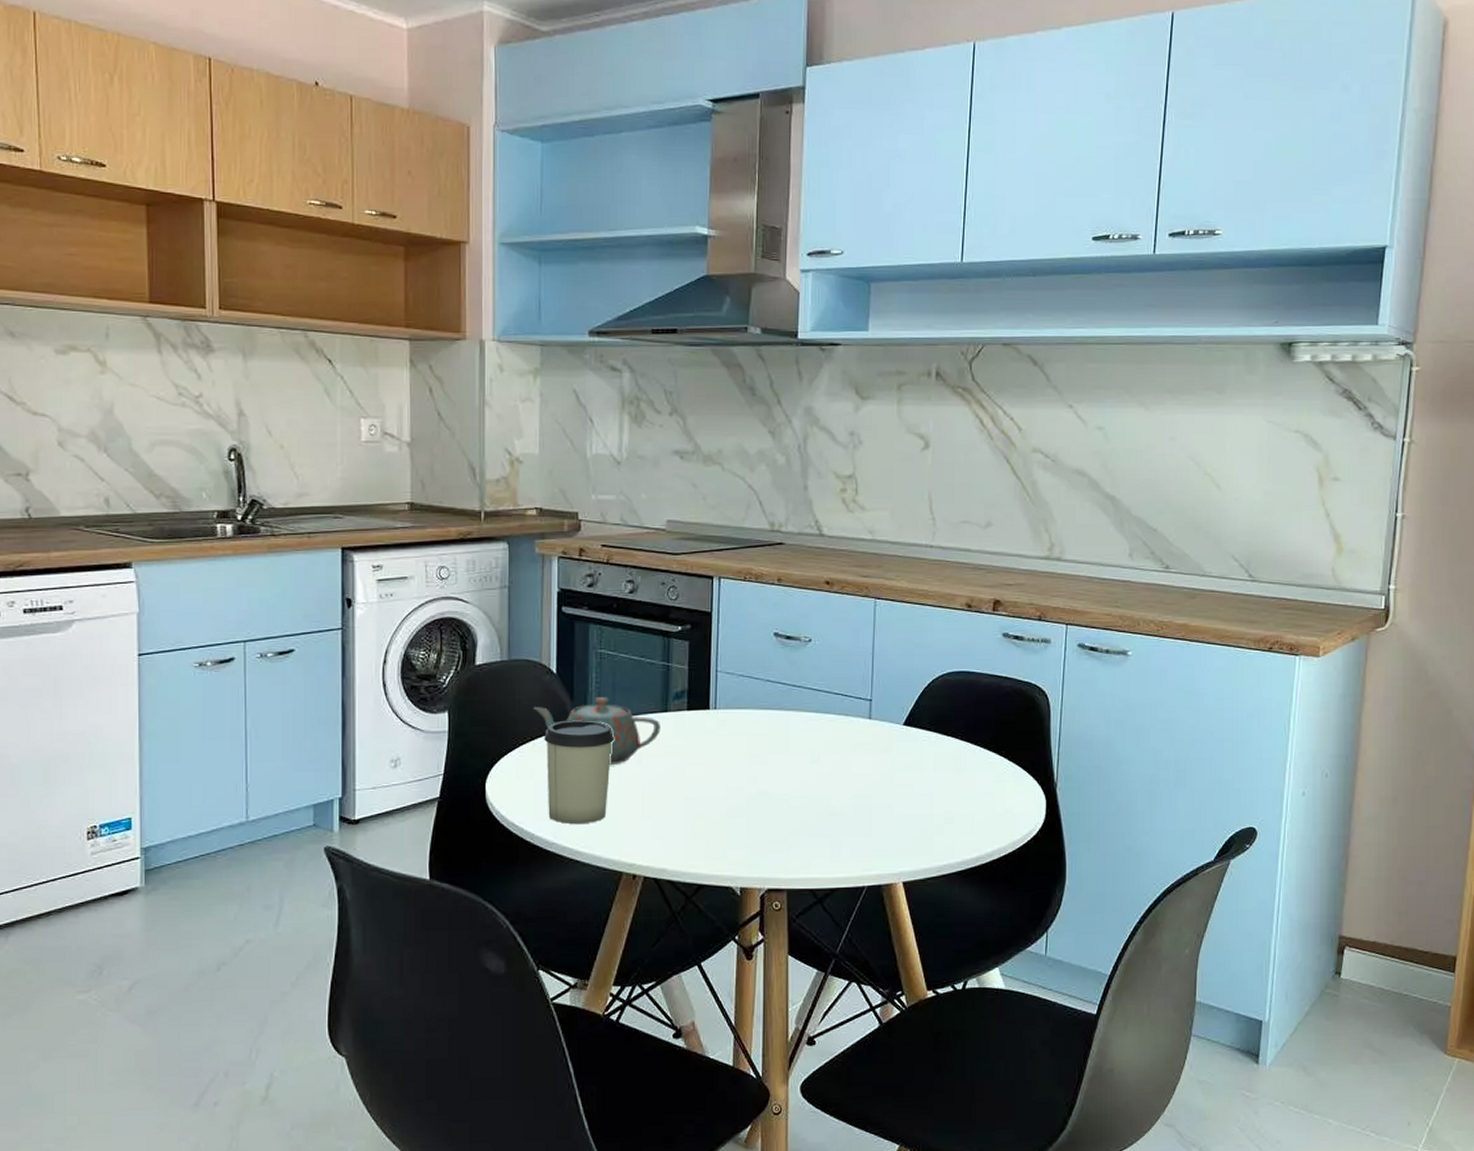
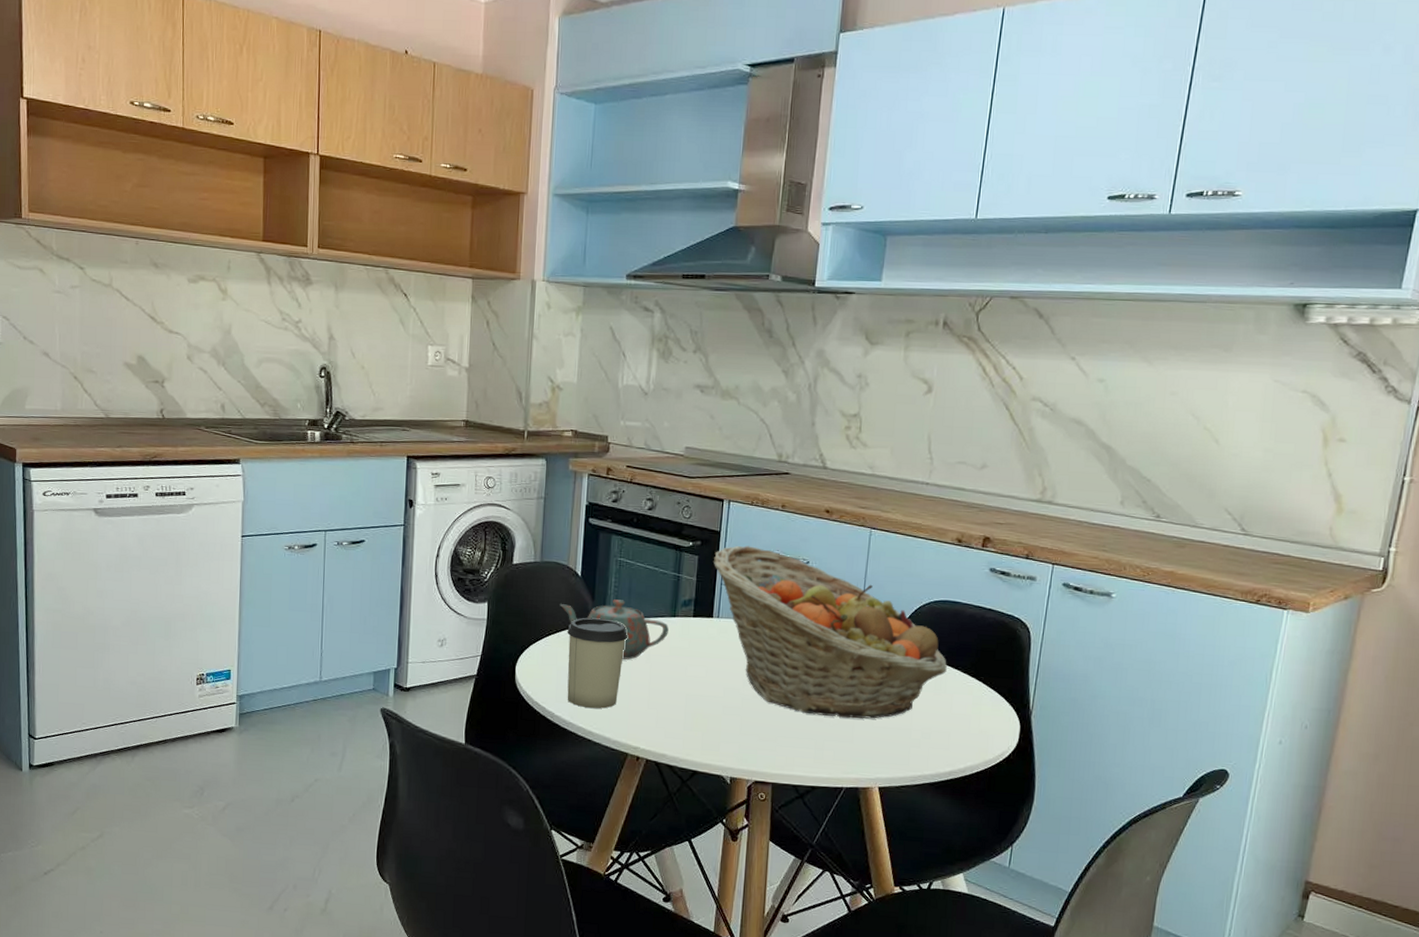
fruit basket: none [707,626,966,809] -> present [714,545,947,719]

